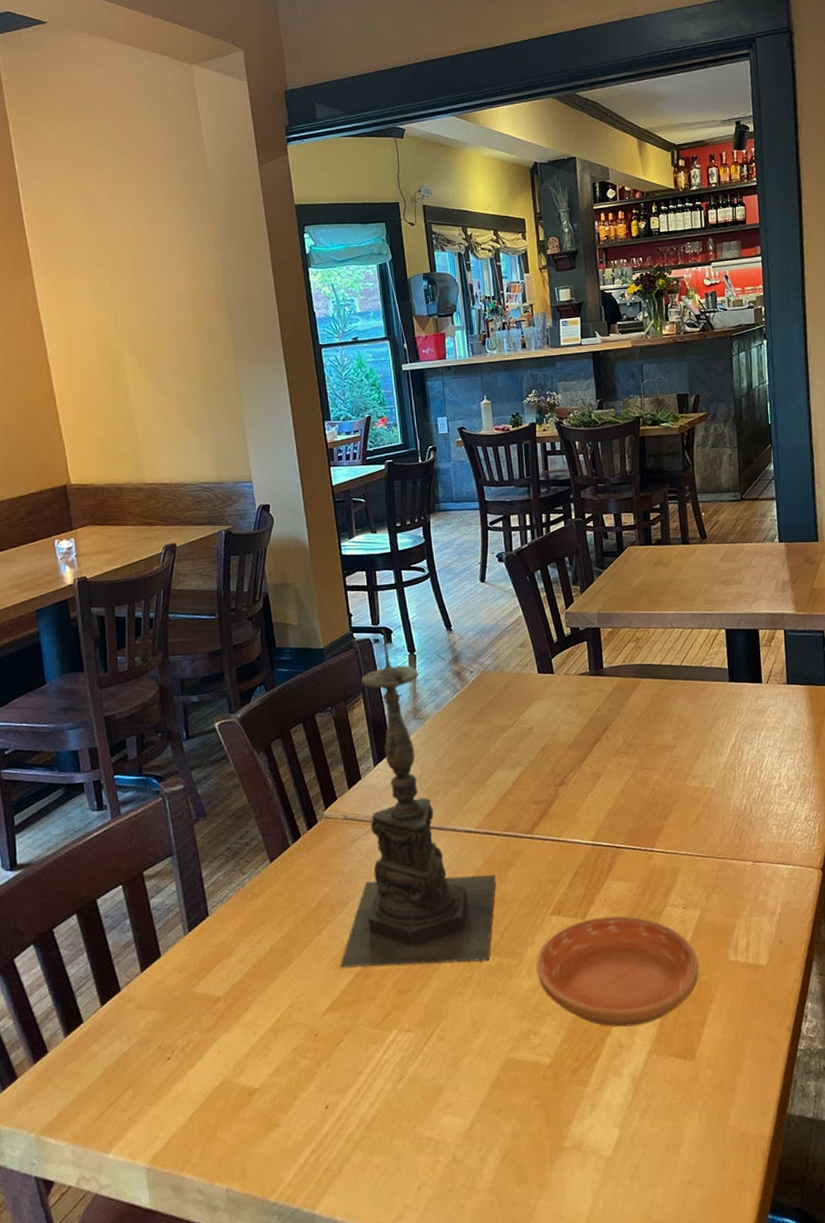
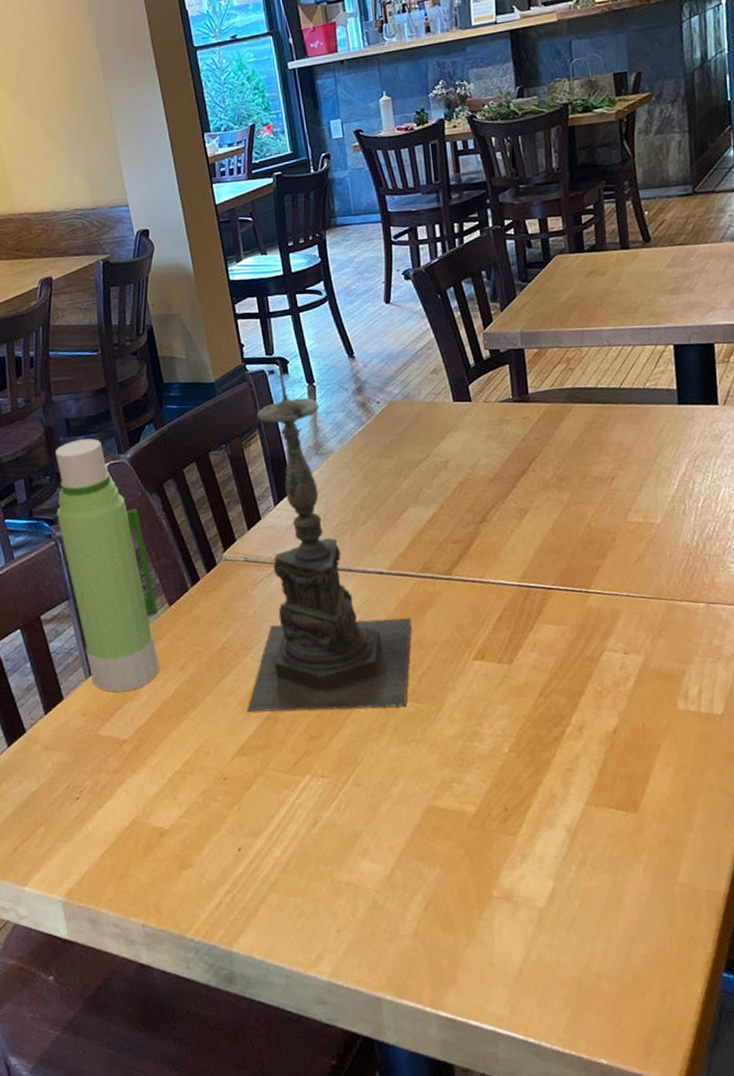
water bottle: none [166,698,259,949] -> present [55,438,160,692]
saucer: present [536,916,700,1027] -> none [458,661,643,777]

